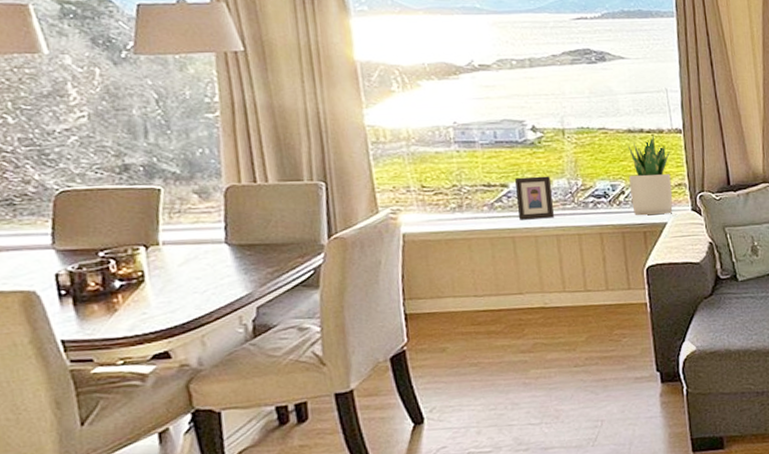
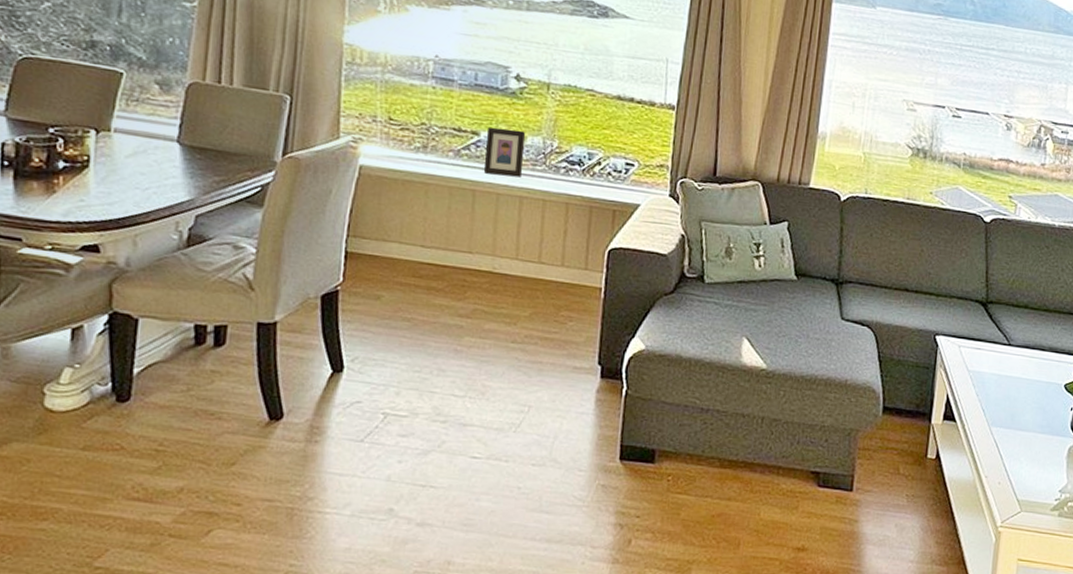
planter: present [627,135,673,216] -> none [606,106,658,196]

